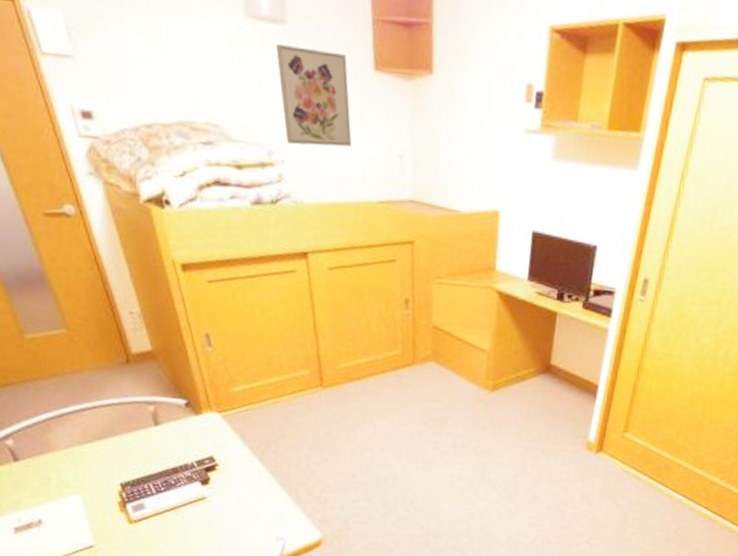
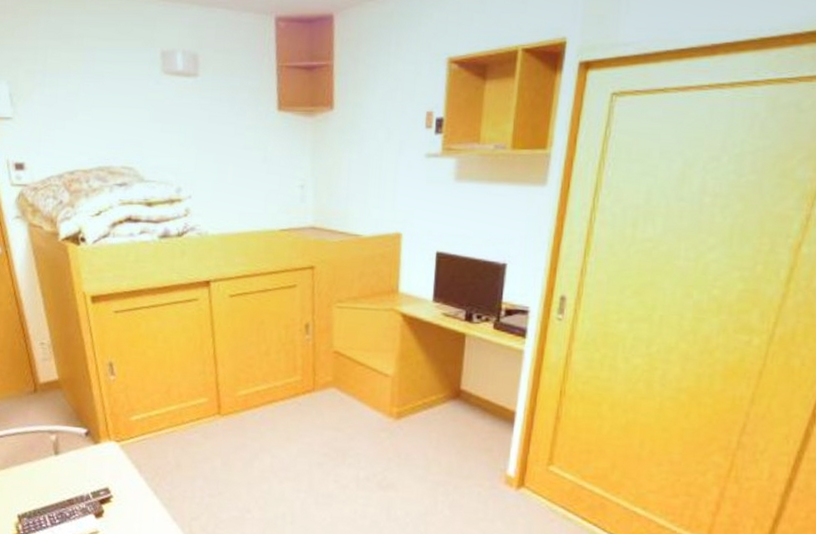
wall art: present [276,44,352,147] -> none [188,94,255,181]

